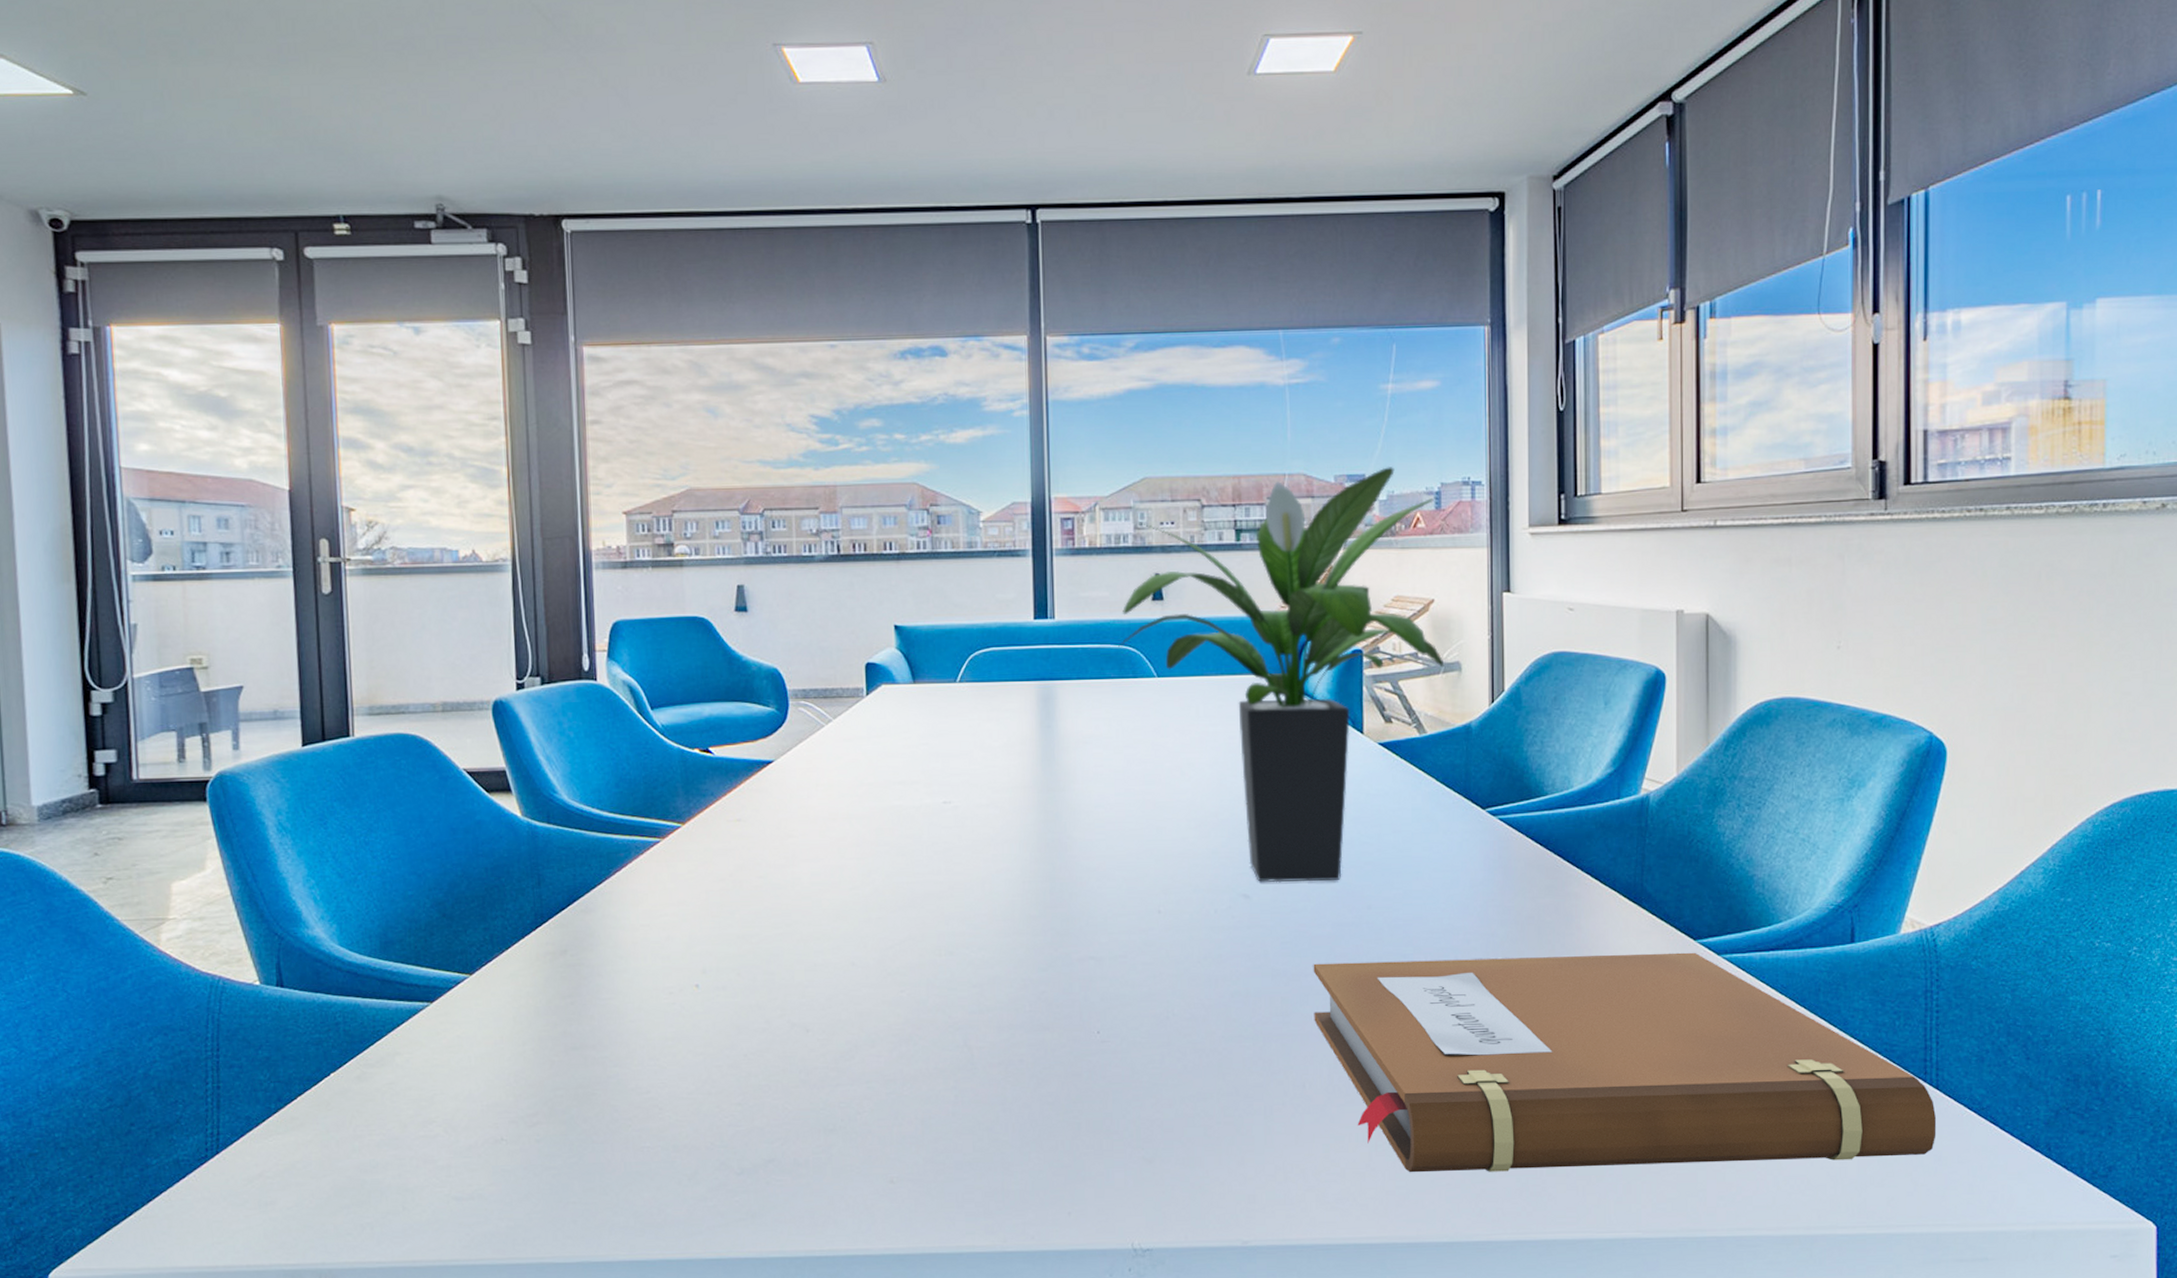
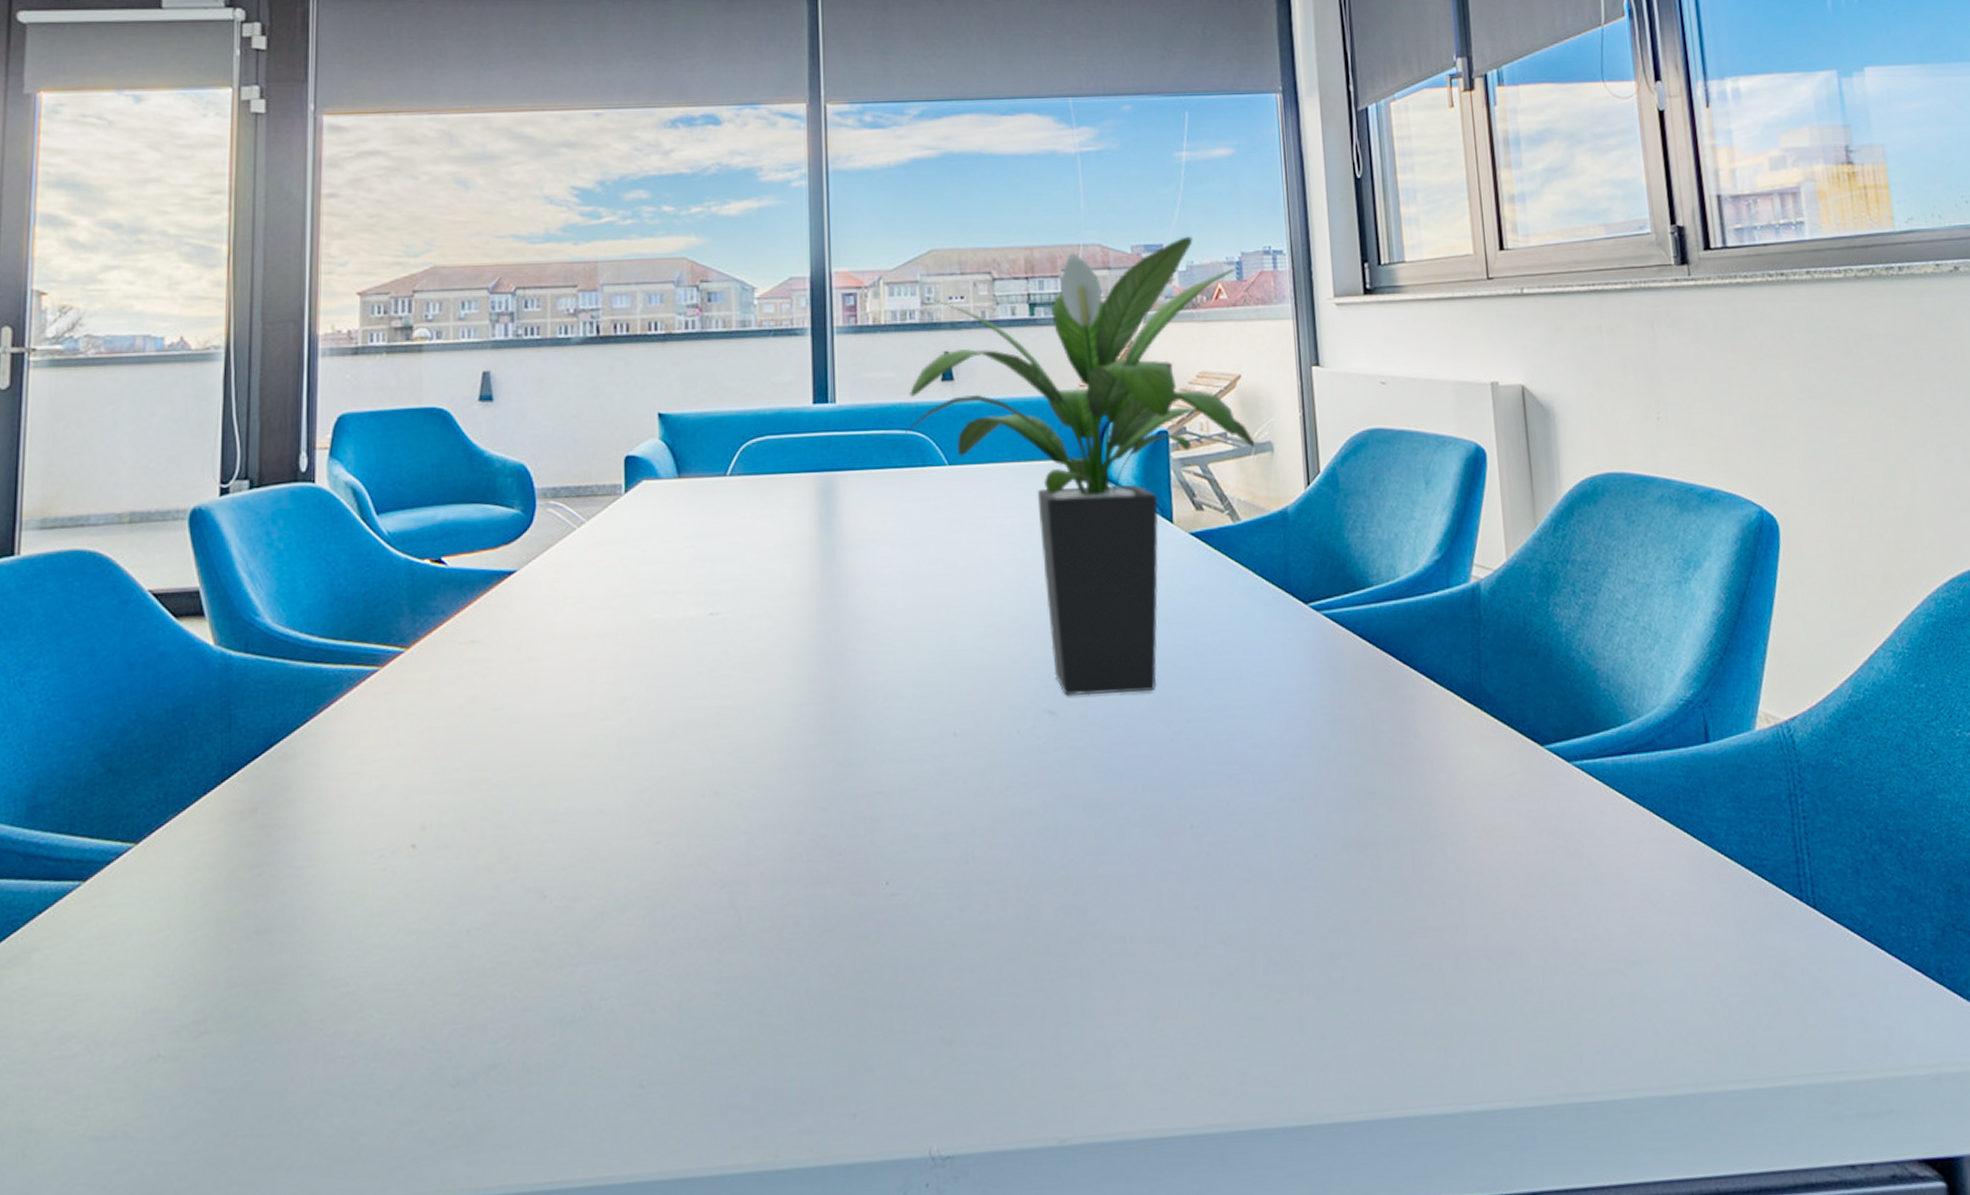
notebook: present [1313,952,1937,1173] -> none [1129,759,1821,1041]

